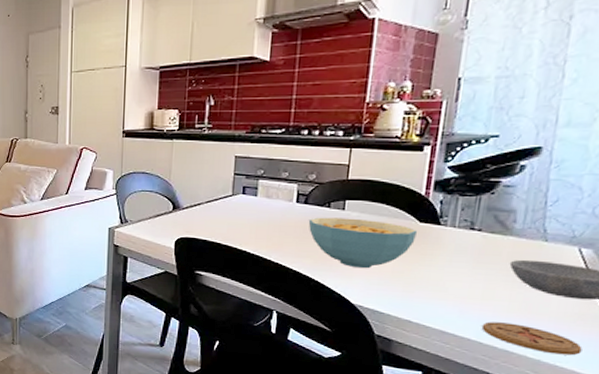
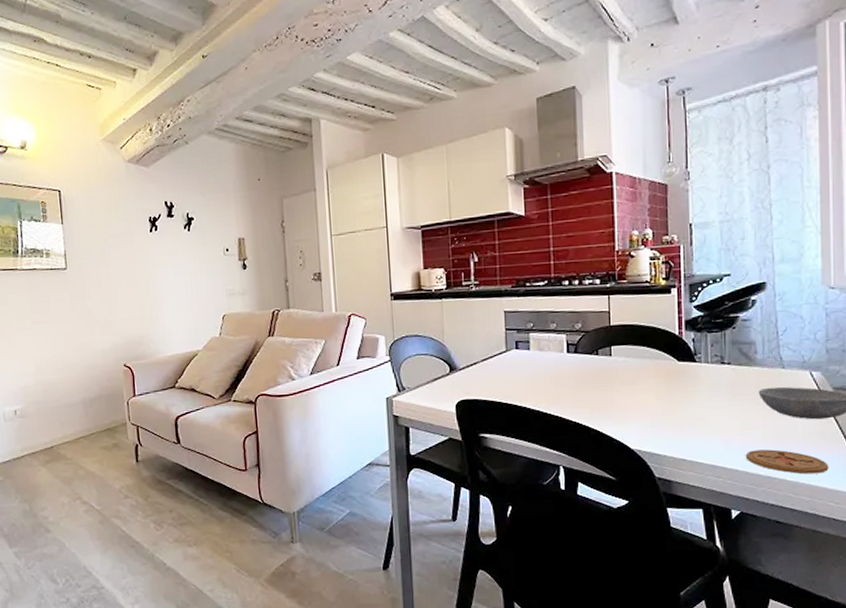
cereal bowl: present [308,217,417,269] -> none [580,363,677,413]

